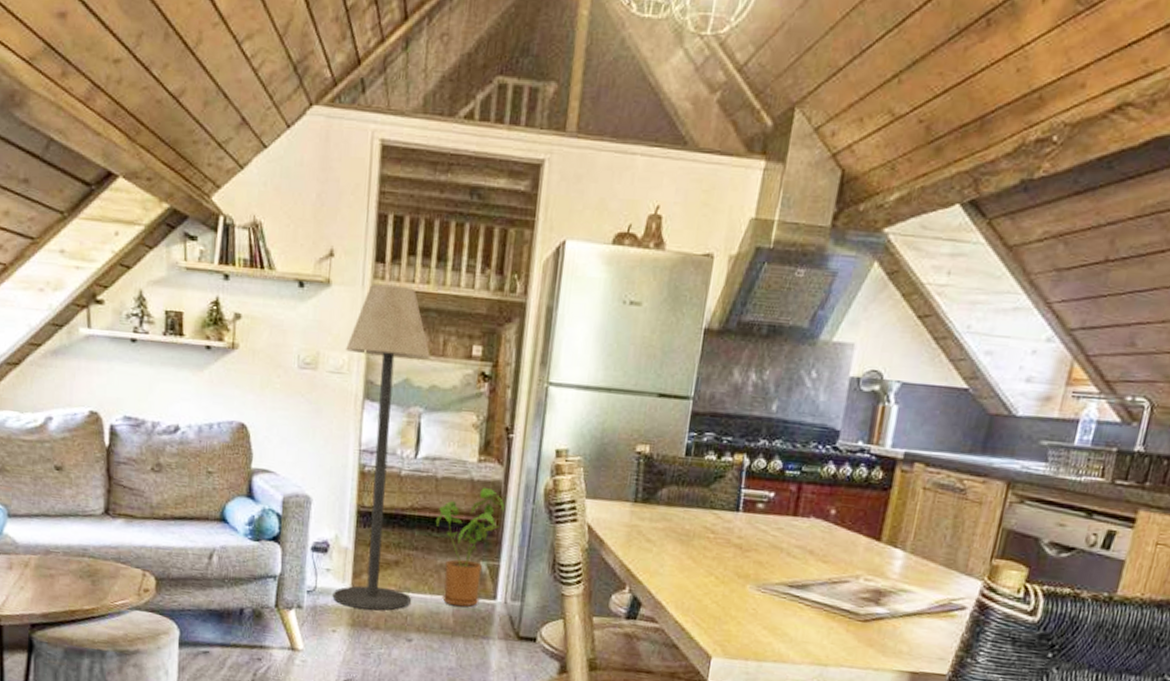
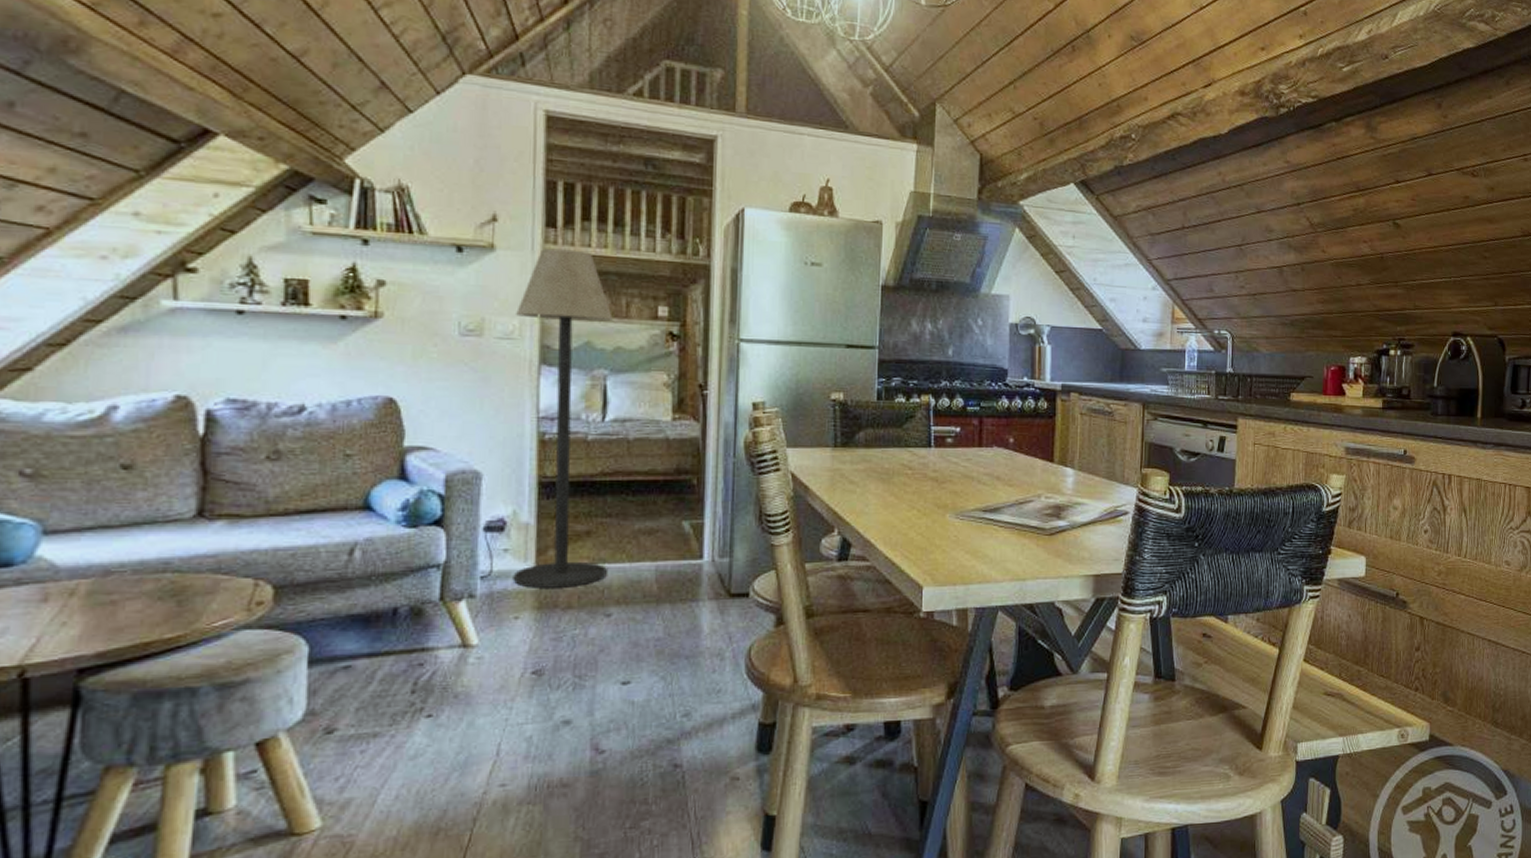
house plant: present [435,486,505,607] -> none [630,445,704,571]

